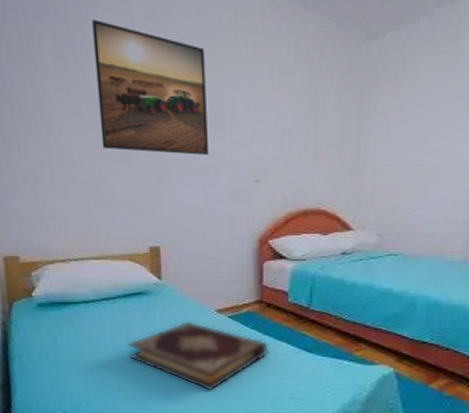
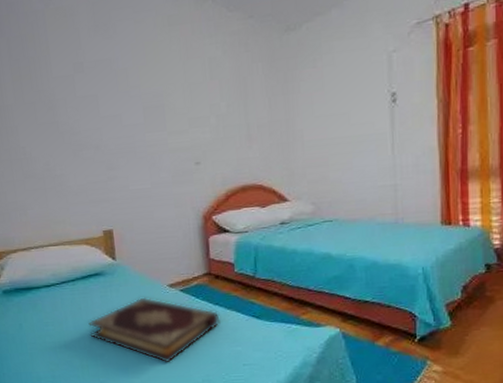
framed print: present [92,19,208,156] -> none [42,33,152,146]

